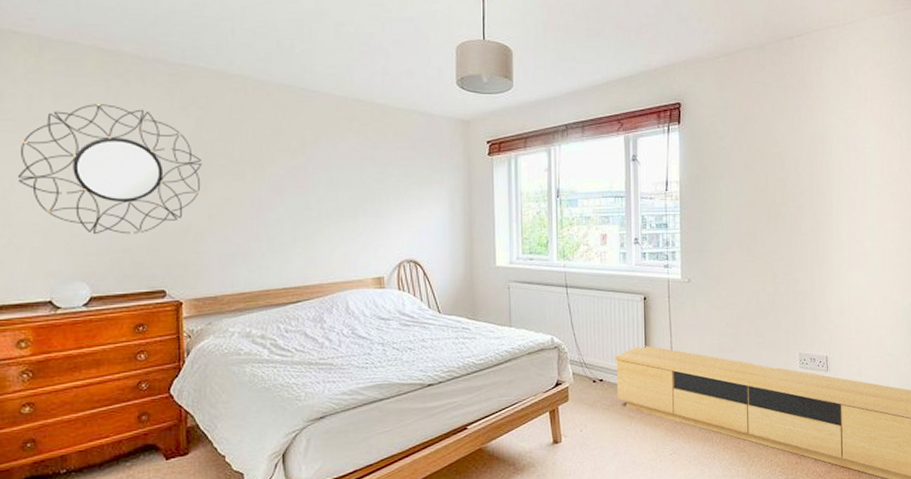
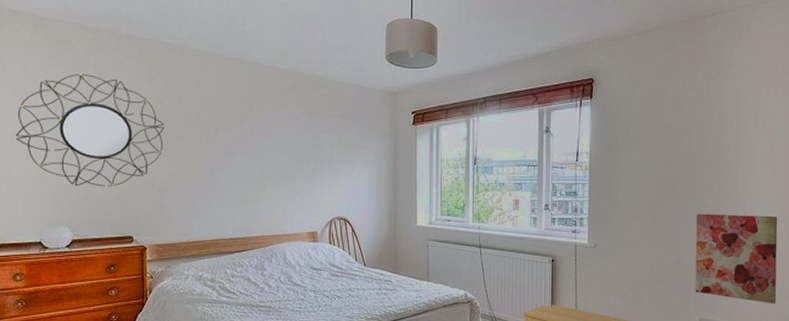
wall art: none [791,242,875,335] -> present [695,214,778,304]

